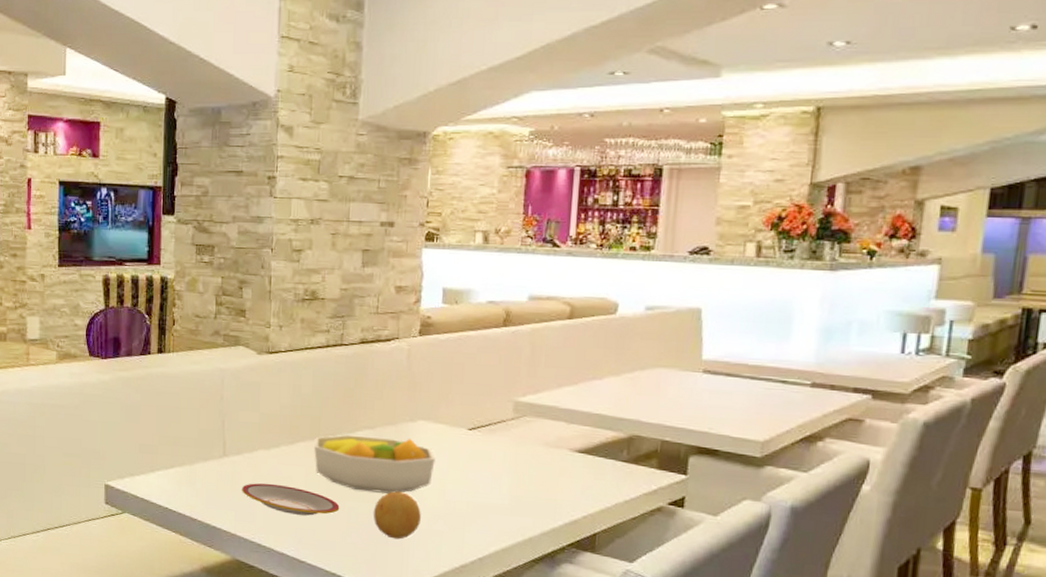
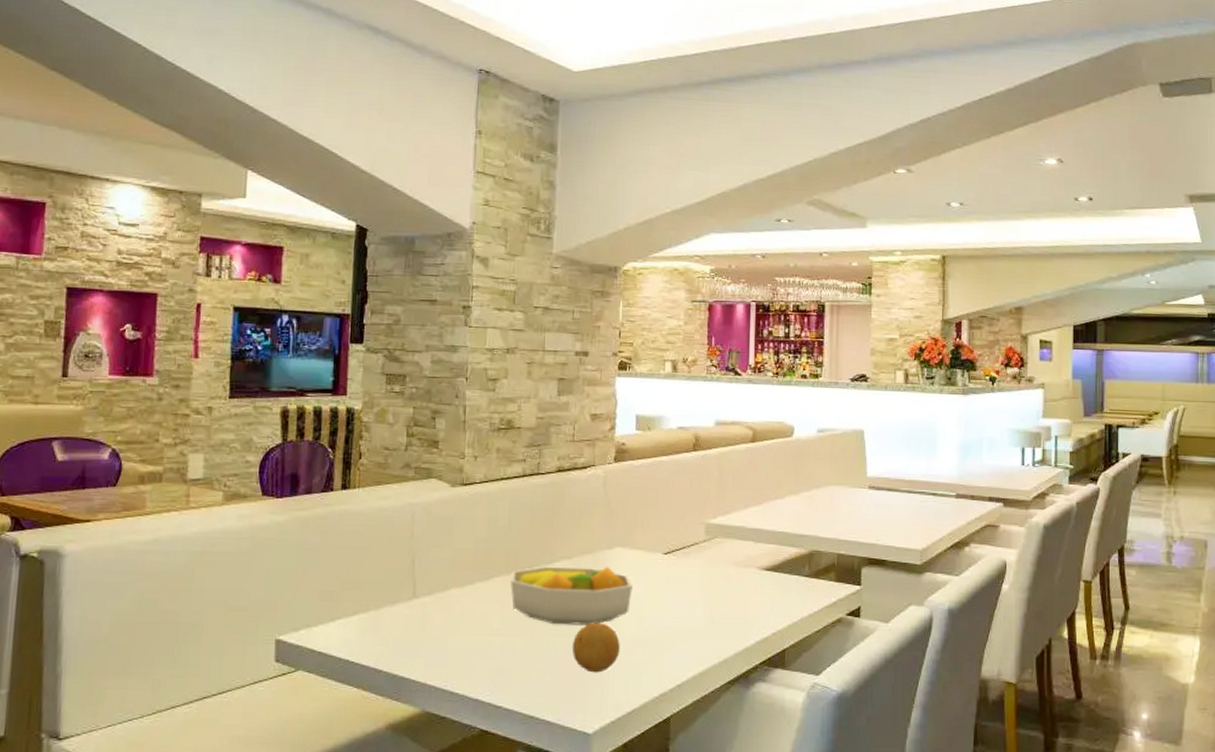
plate: present [242,483,340,516] -> none [433,624,538,656]

